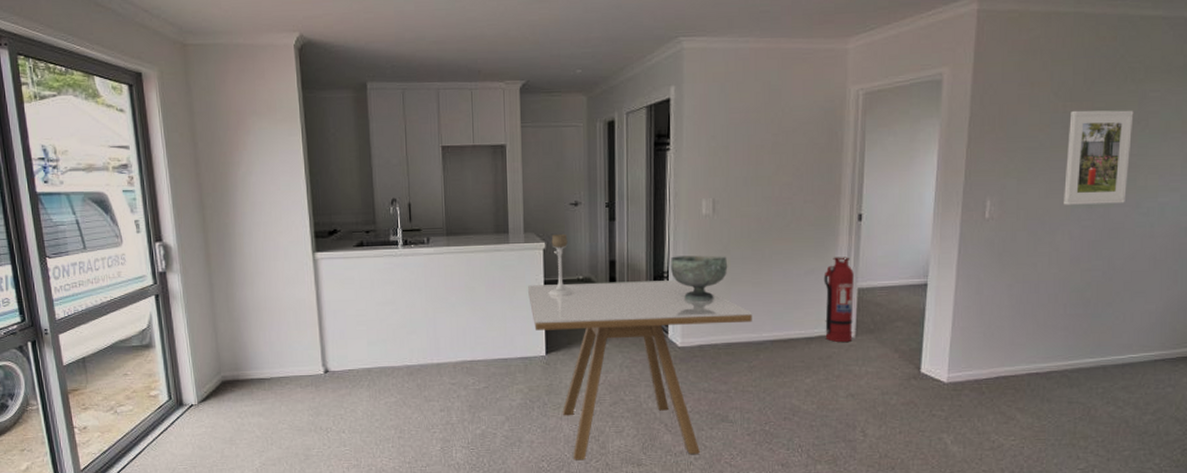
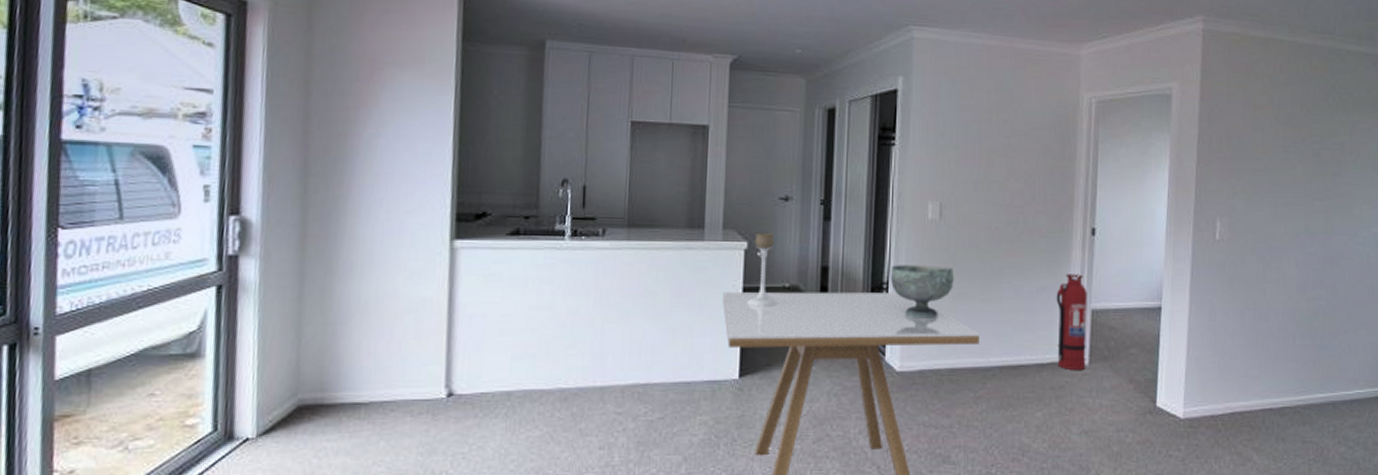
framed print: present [1063,110,1134,205] -> none [1287,135,1346,232]

